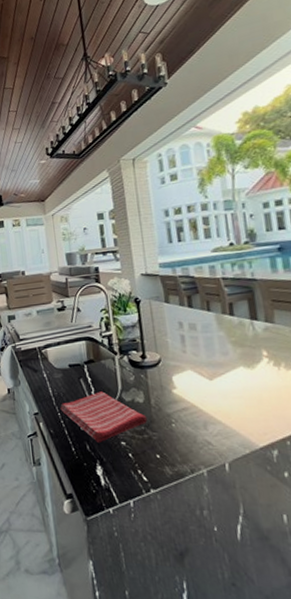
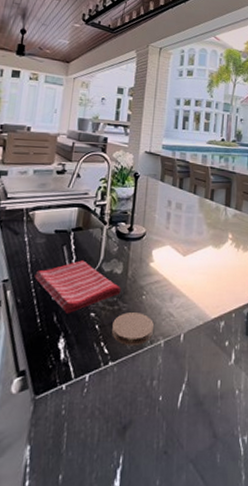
coaster: none [146,441,192,474] -> present [112,312,154,345]

